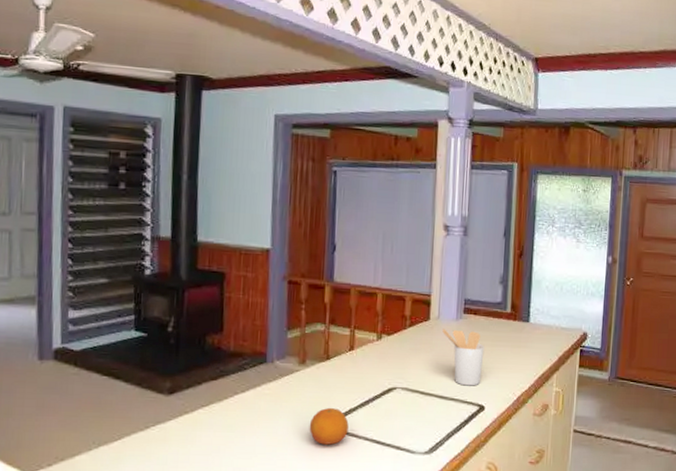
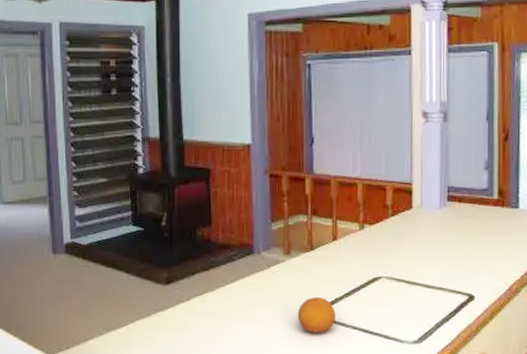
utensil holder: present [442,328,485,386] -> none [426,217,471,275]

